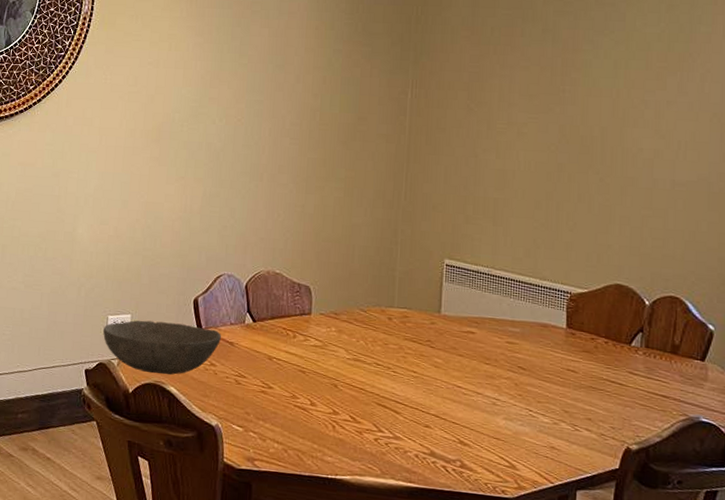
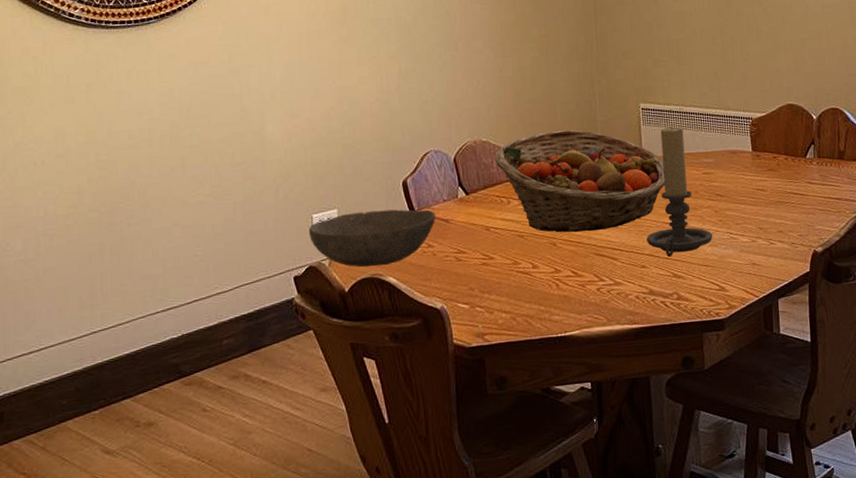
fruit basket: none [286,273,464,381] -> present [495,130,666,233]
candle holder: none [434,287,510,423] -> present [646,126,713,257]

